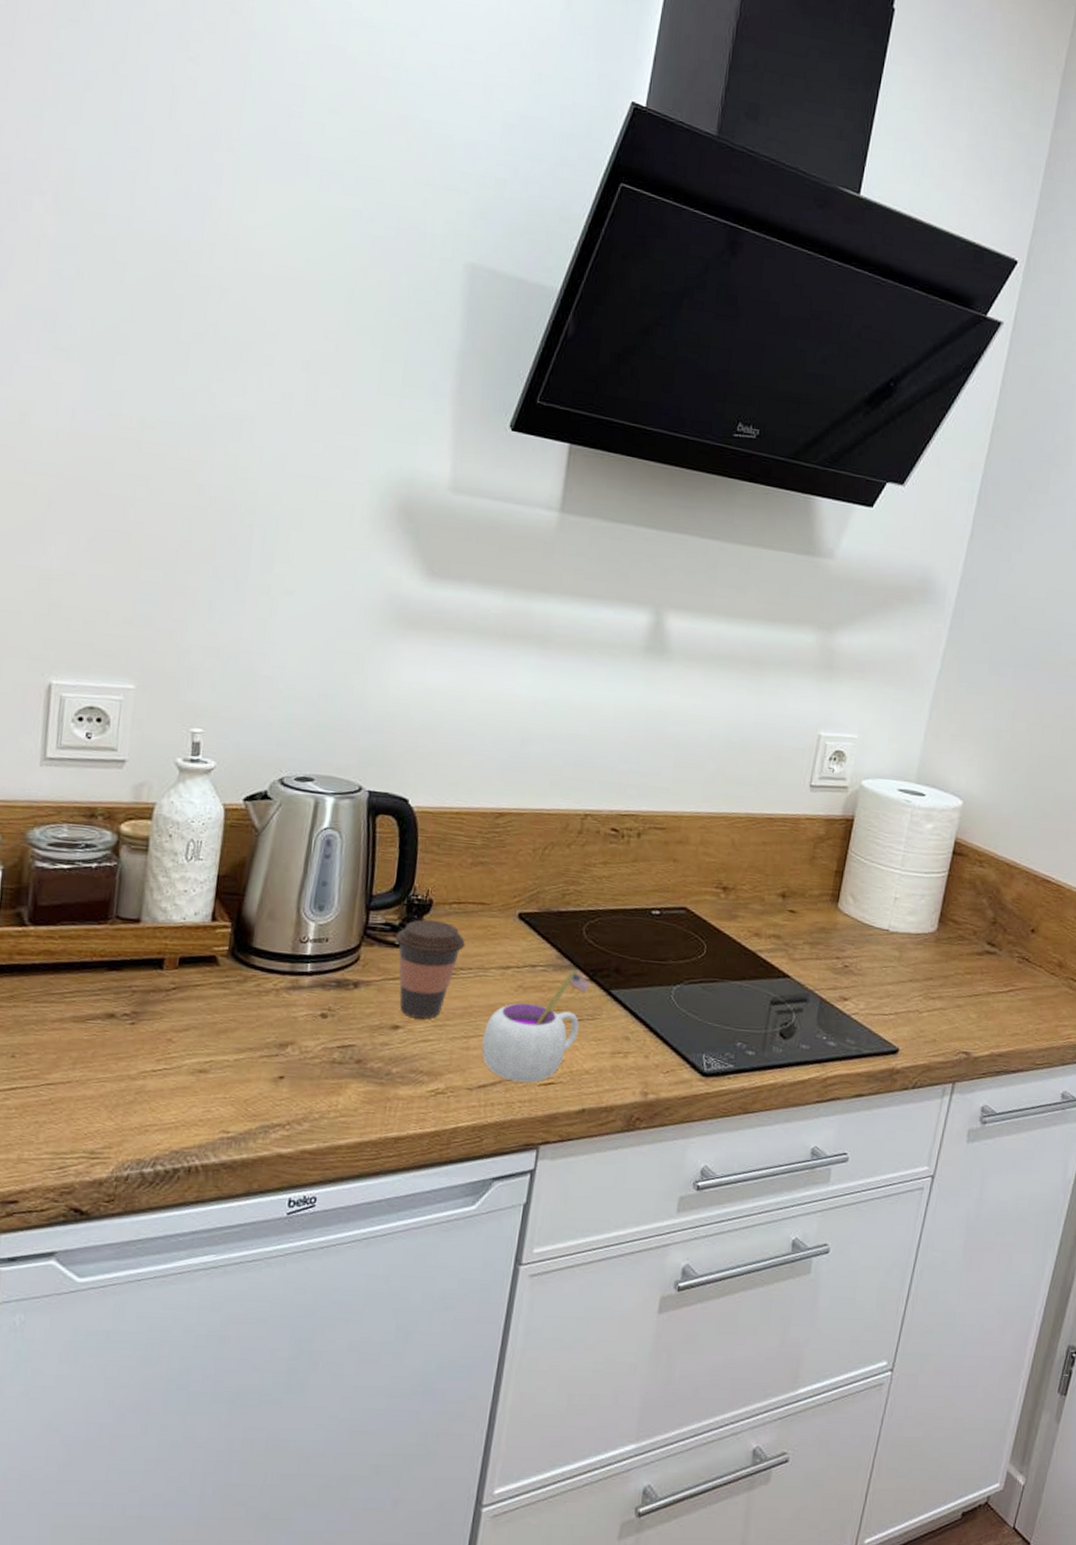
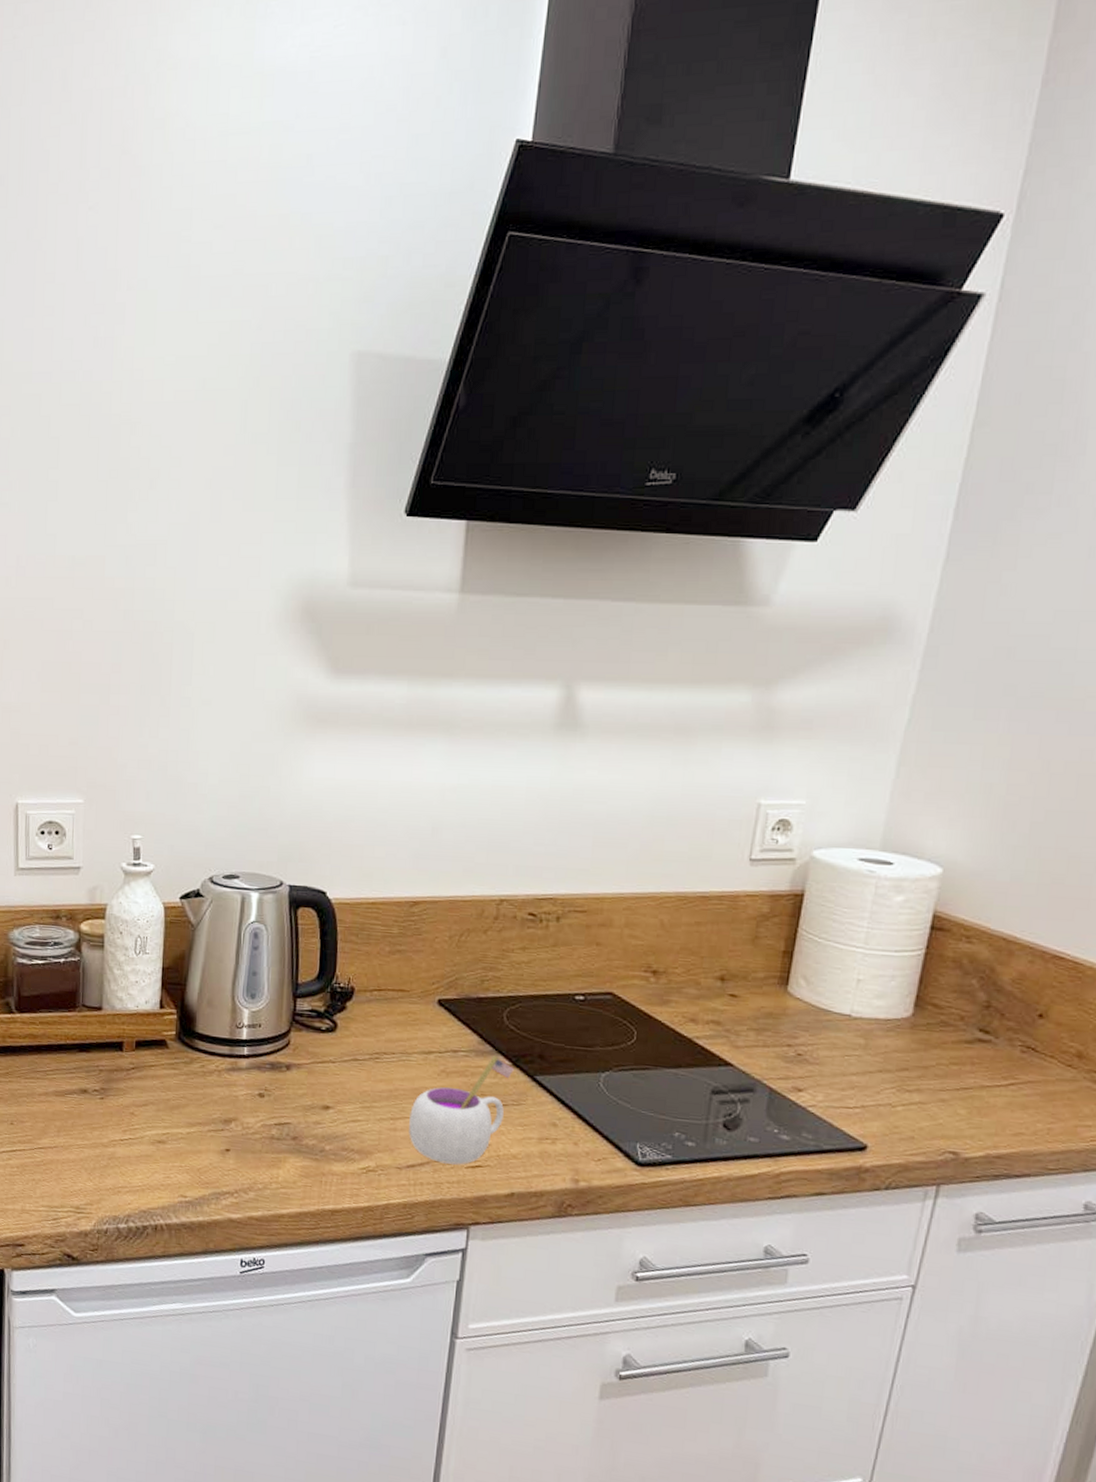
coffee cup: present [395,919,465,1018] -> none [321,1006,387,1100]

